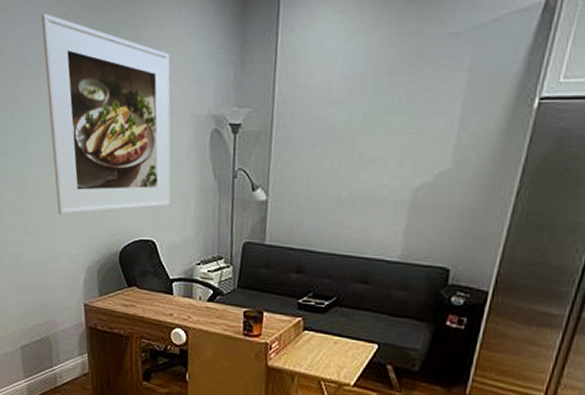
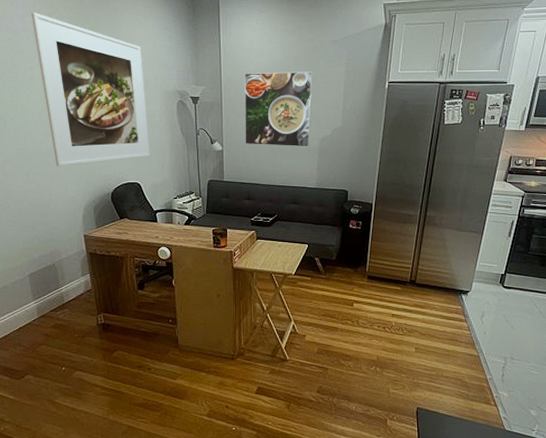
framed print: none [299,83,413,200] -> present [244,72,313,147]

